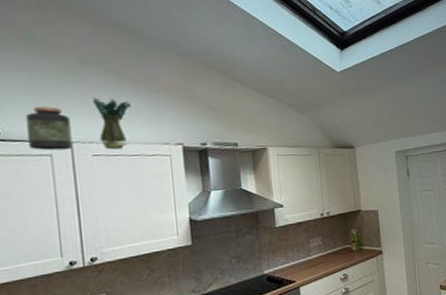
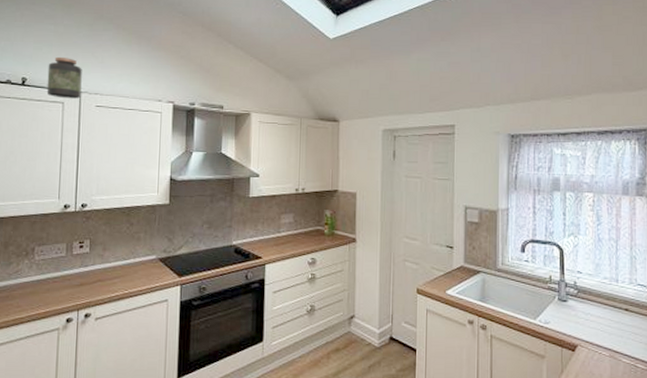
vase: present [92,97,131,150] -> none [103,51,133,102]

